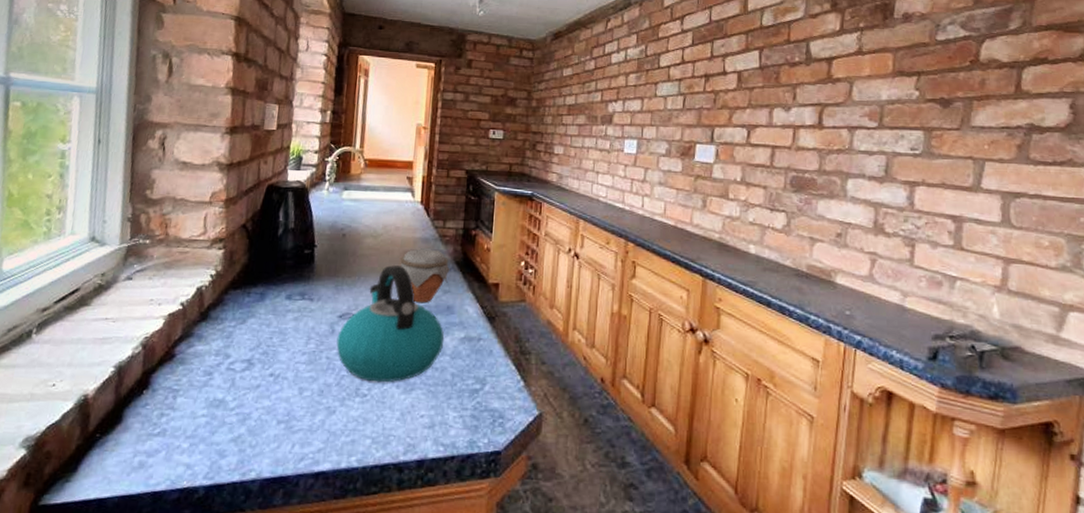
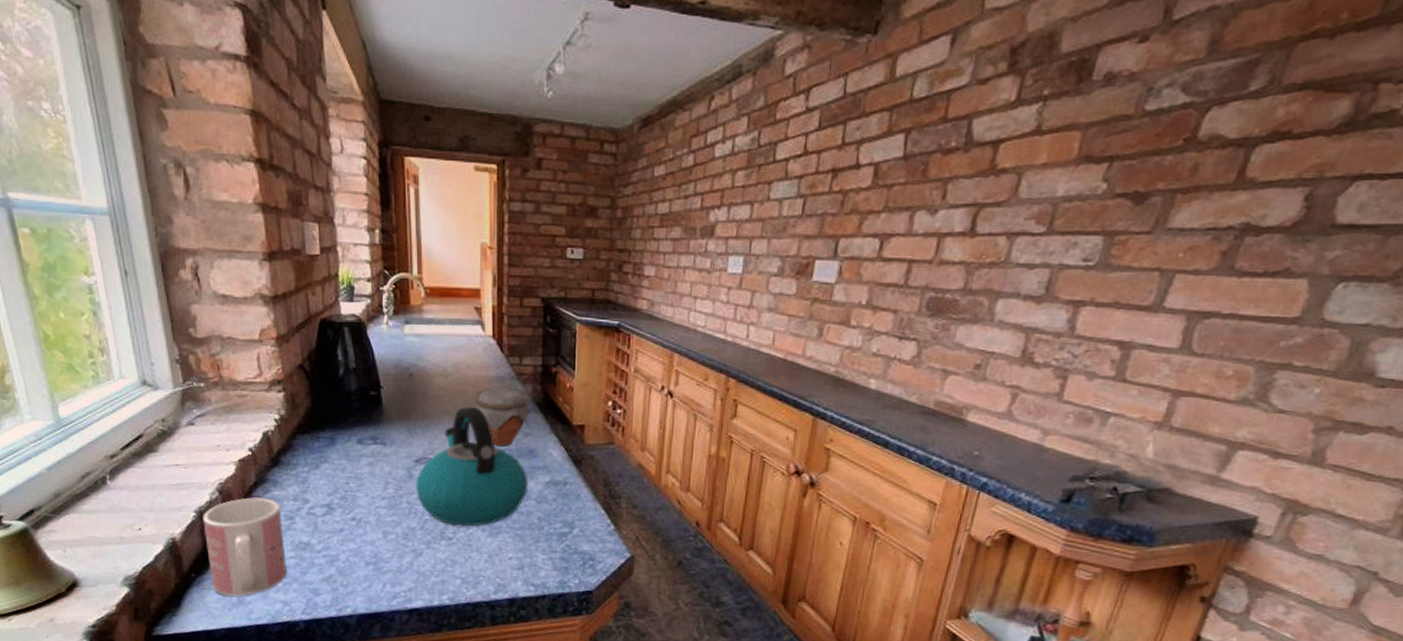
mug: none [115,352,202,460] -> present [203,497,287,597]

